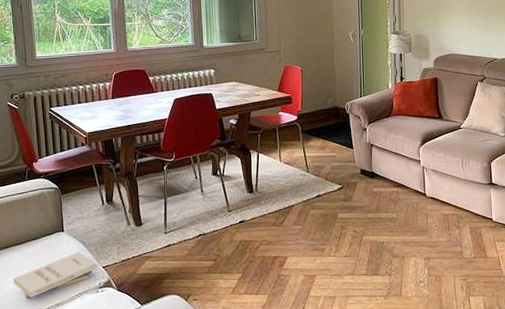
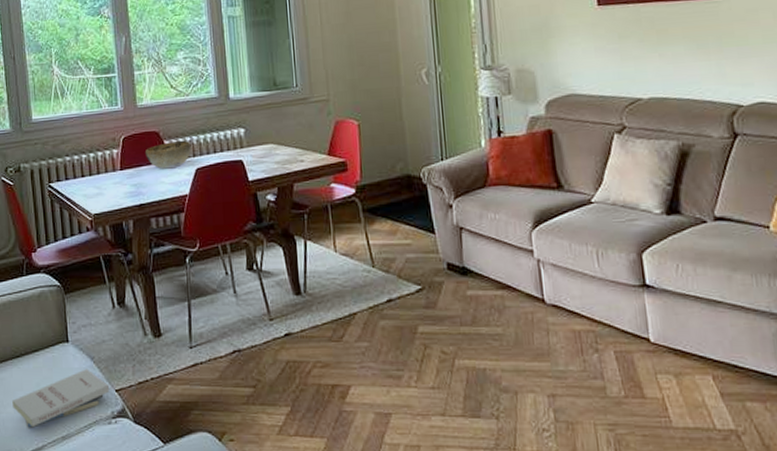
decorative bowl: none [133,77,171,100] -> present [144,140,192,170]

